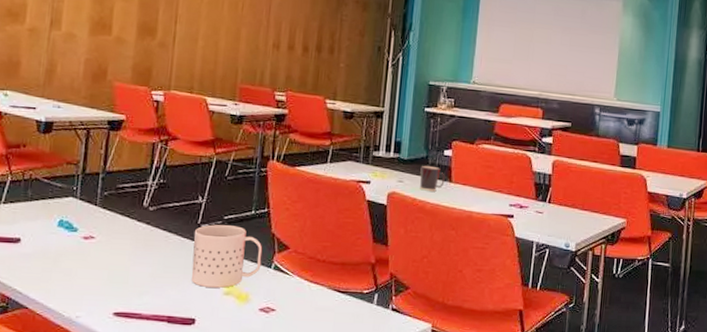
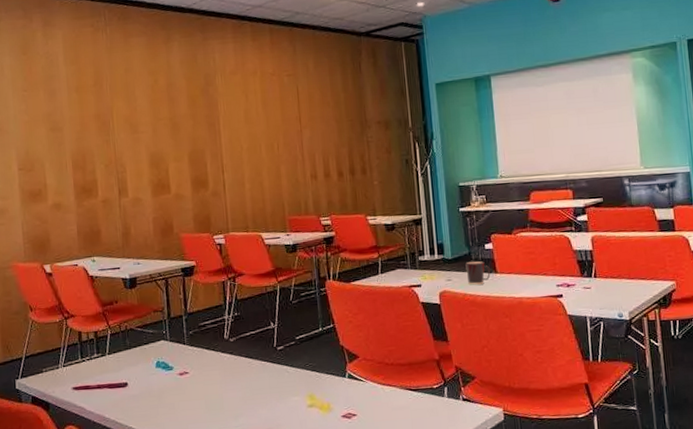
mug: present [191,224,263,288] -> none [272,344,337,403]

